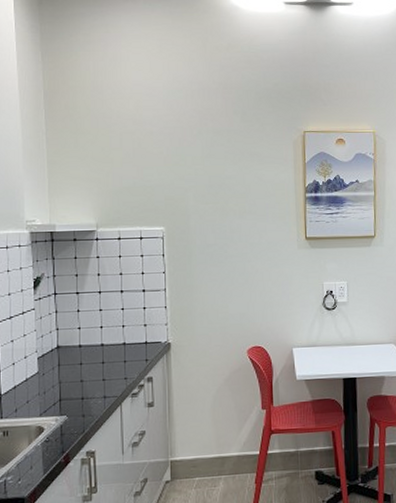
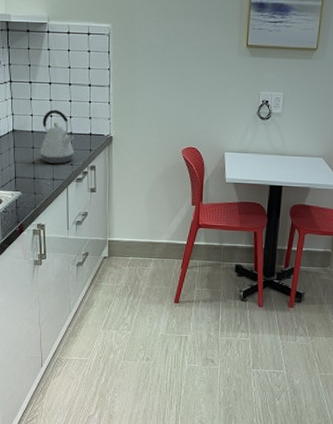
kettle: none [89,320,128,380] -> present [40,109,74,164]

